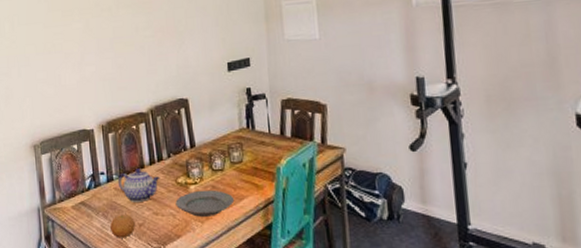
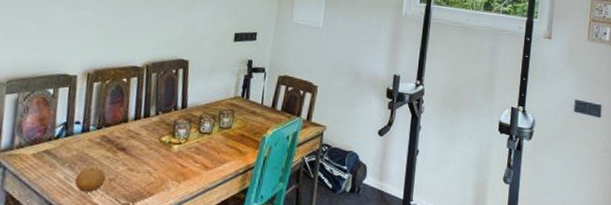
teapot: present [117,167,160,202] -> none [93,121,143,157]
plate: present [175,189,235,217] -> none [154,150,216,177]

